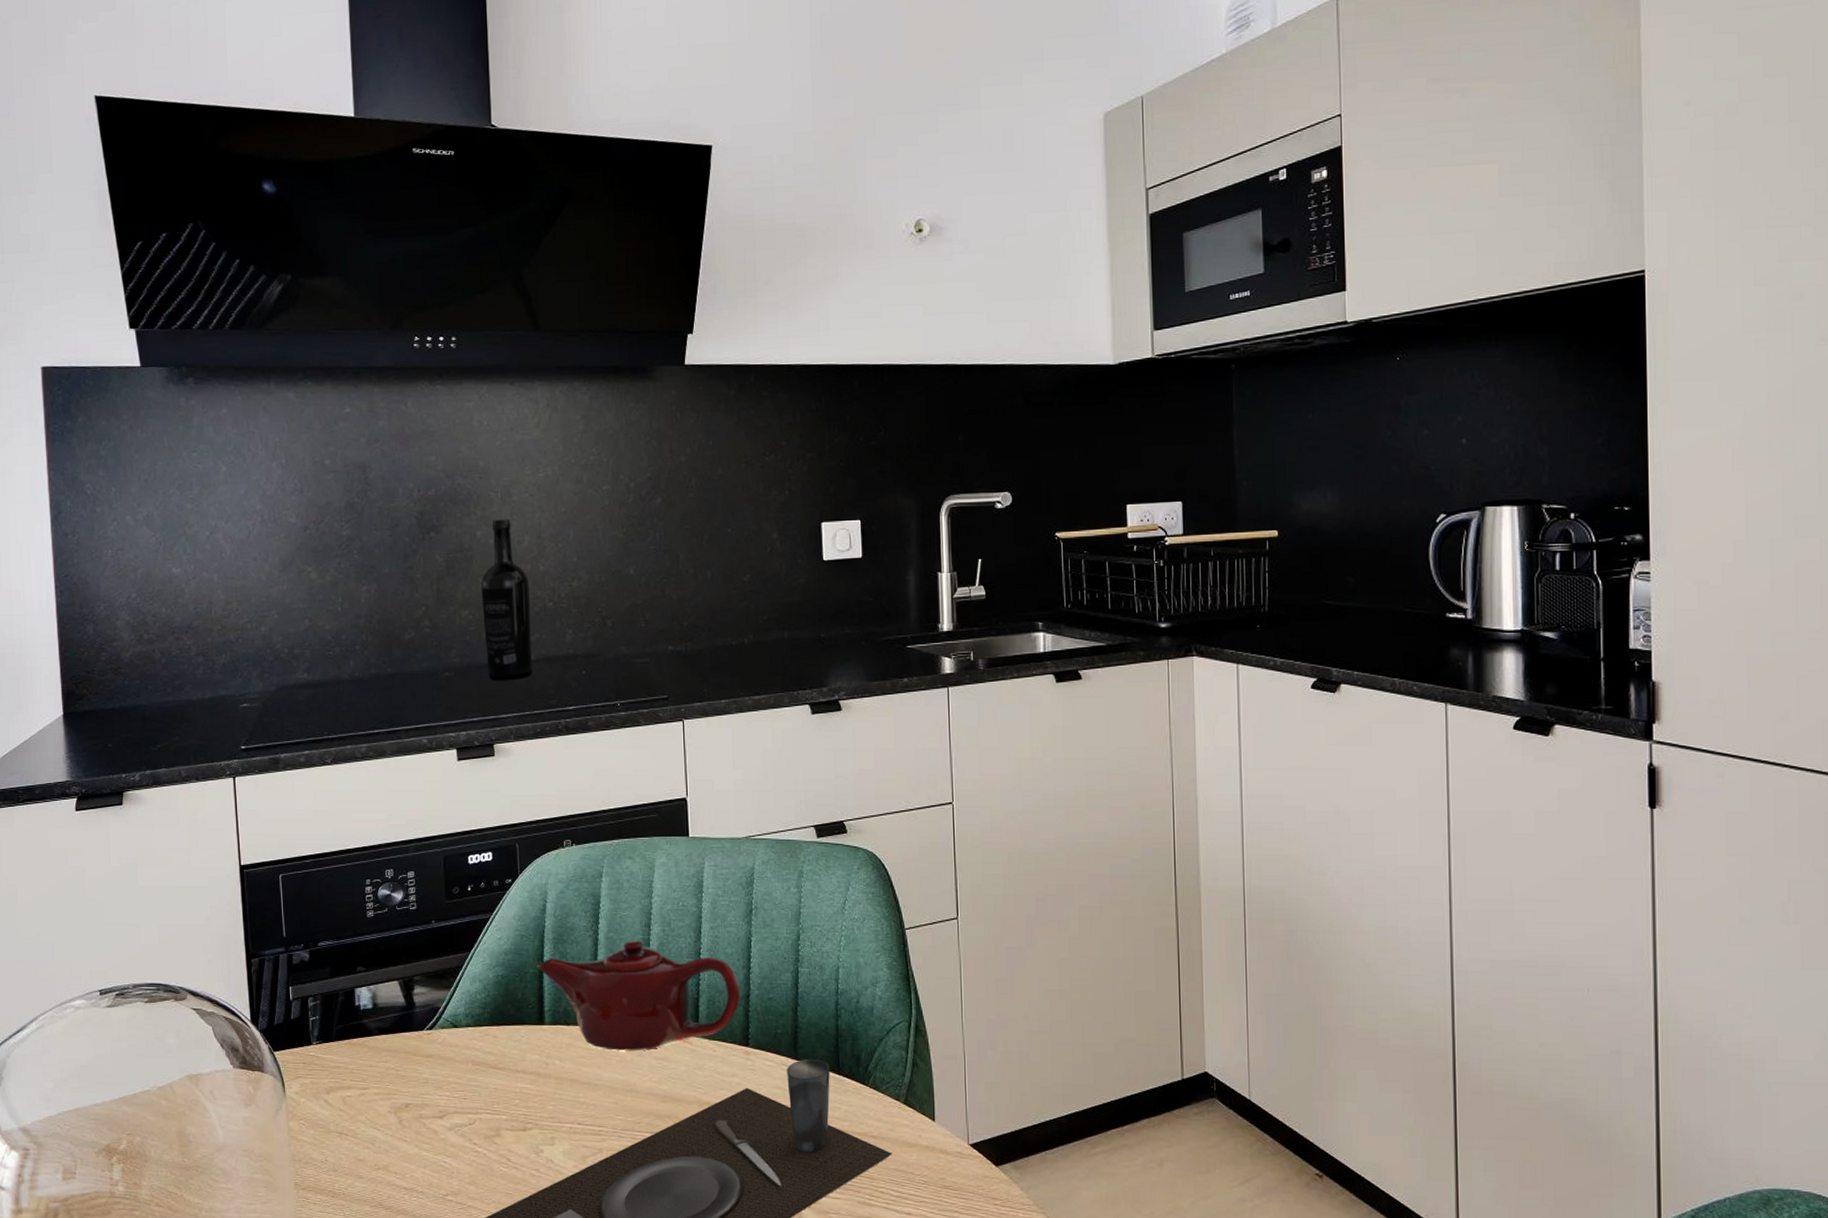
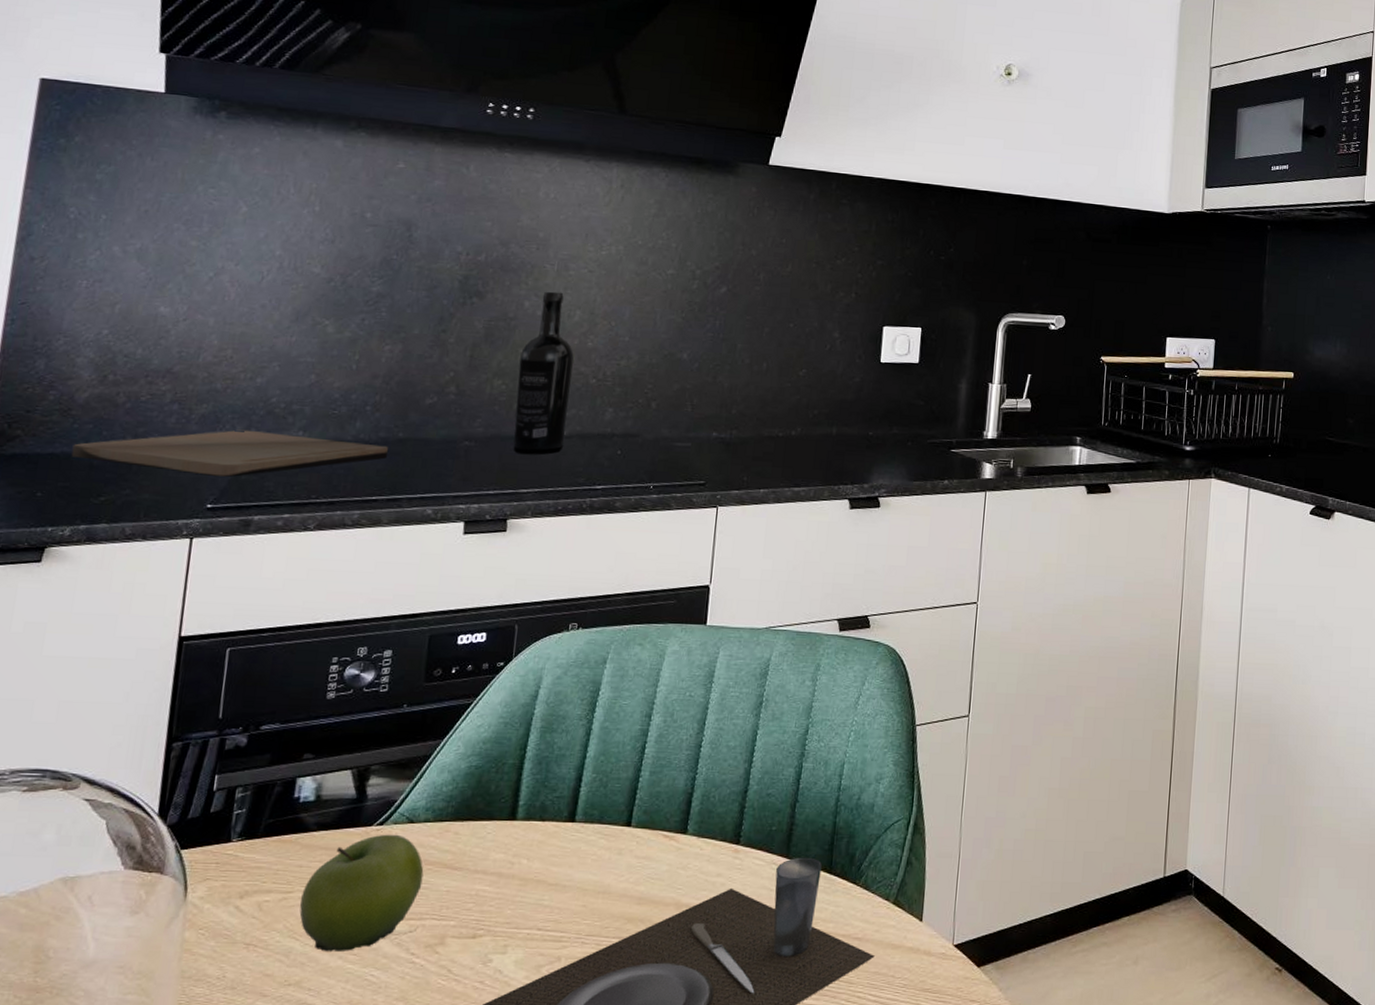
cutting board: none [127,675,382,720] -> present [71,429,389,477]
fruit: none [375,1037,473,1141] -> present [299,834,424,952]
teapot: present [536,940,741,1051] -> none [517,730,739,849]

